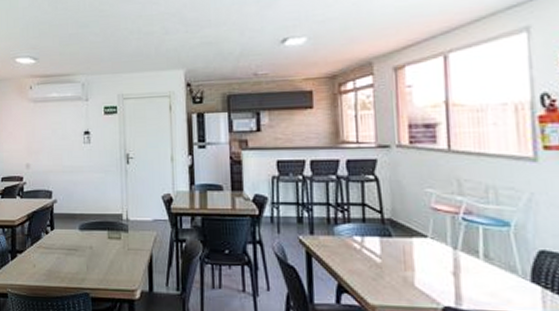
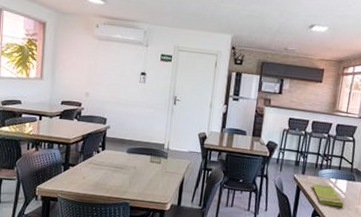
dish towel: none [328,246,383,277] -> present [312,184,344,208]

